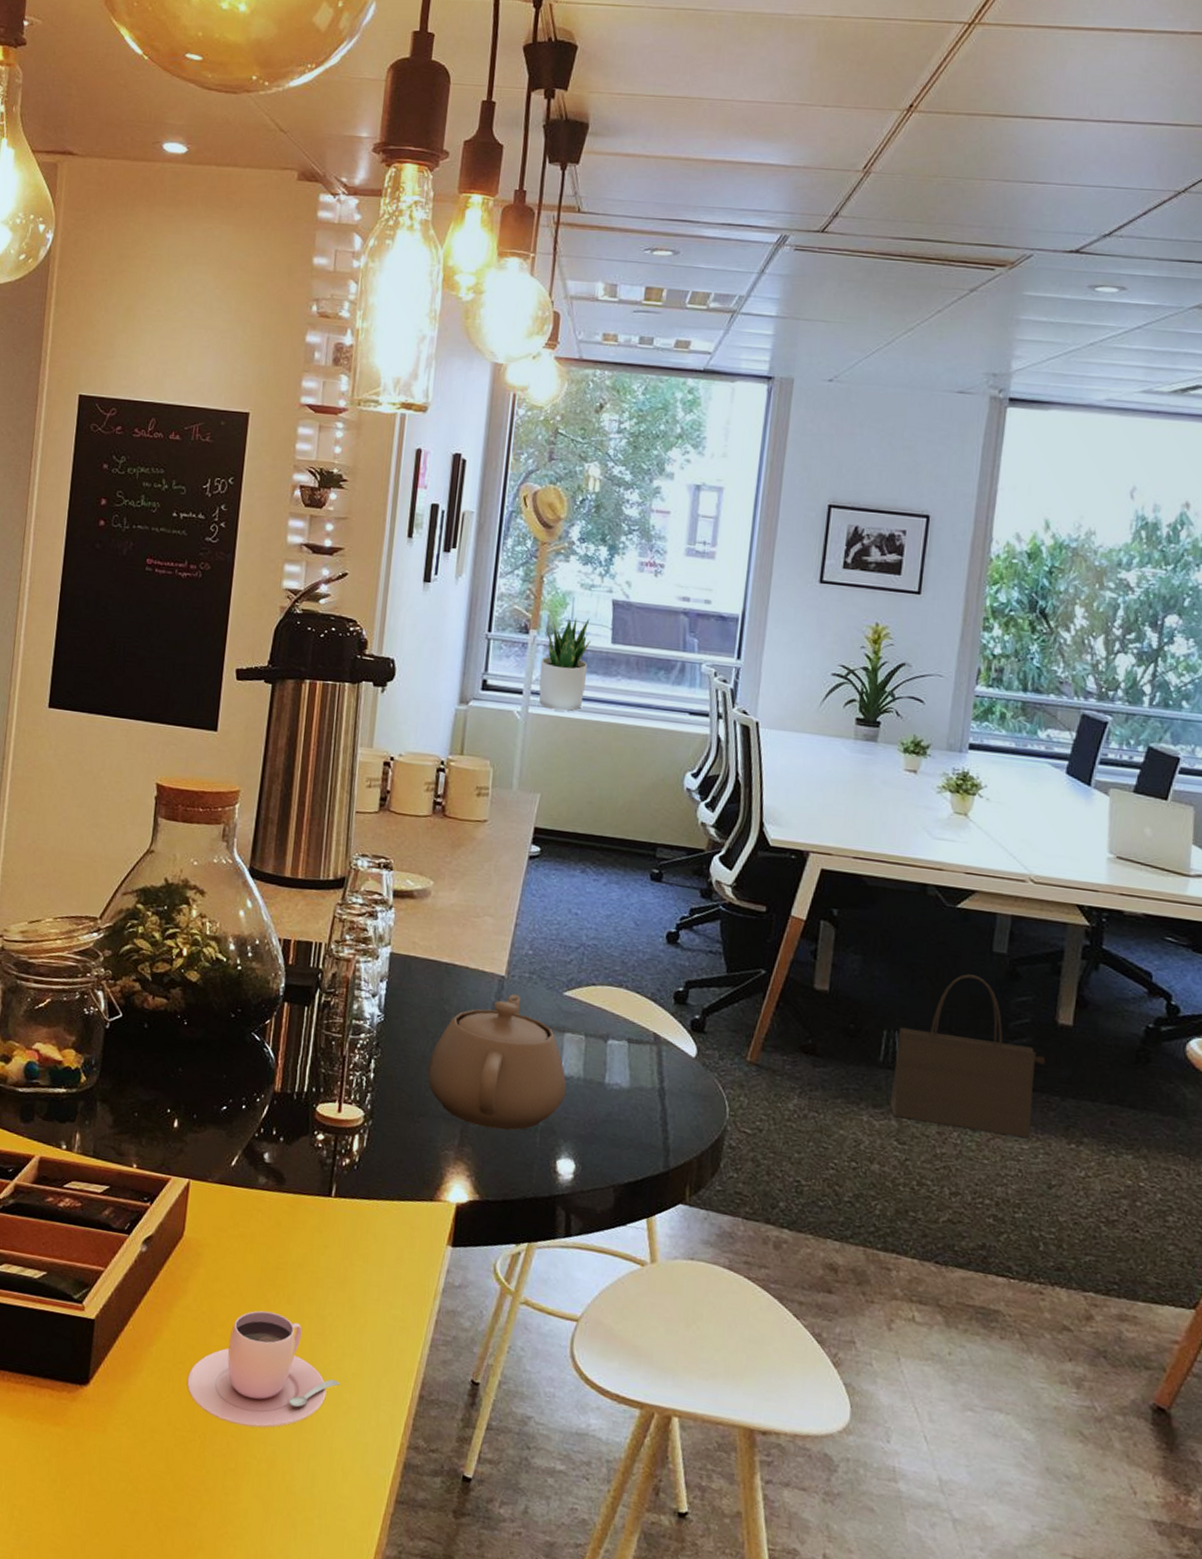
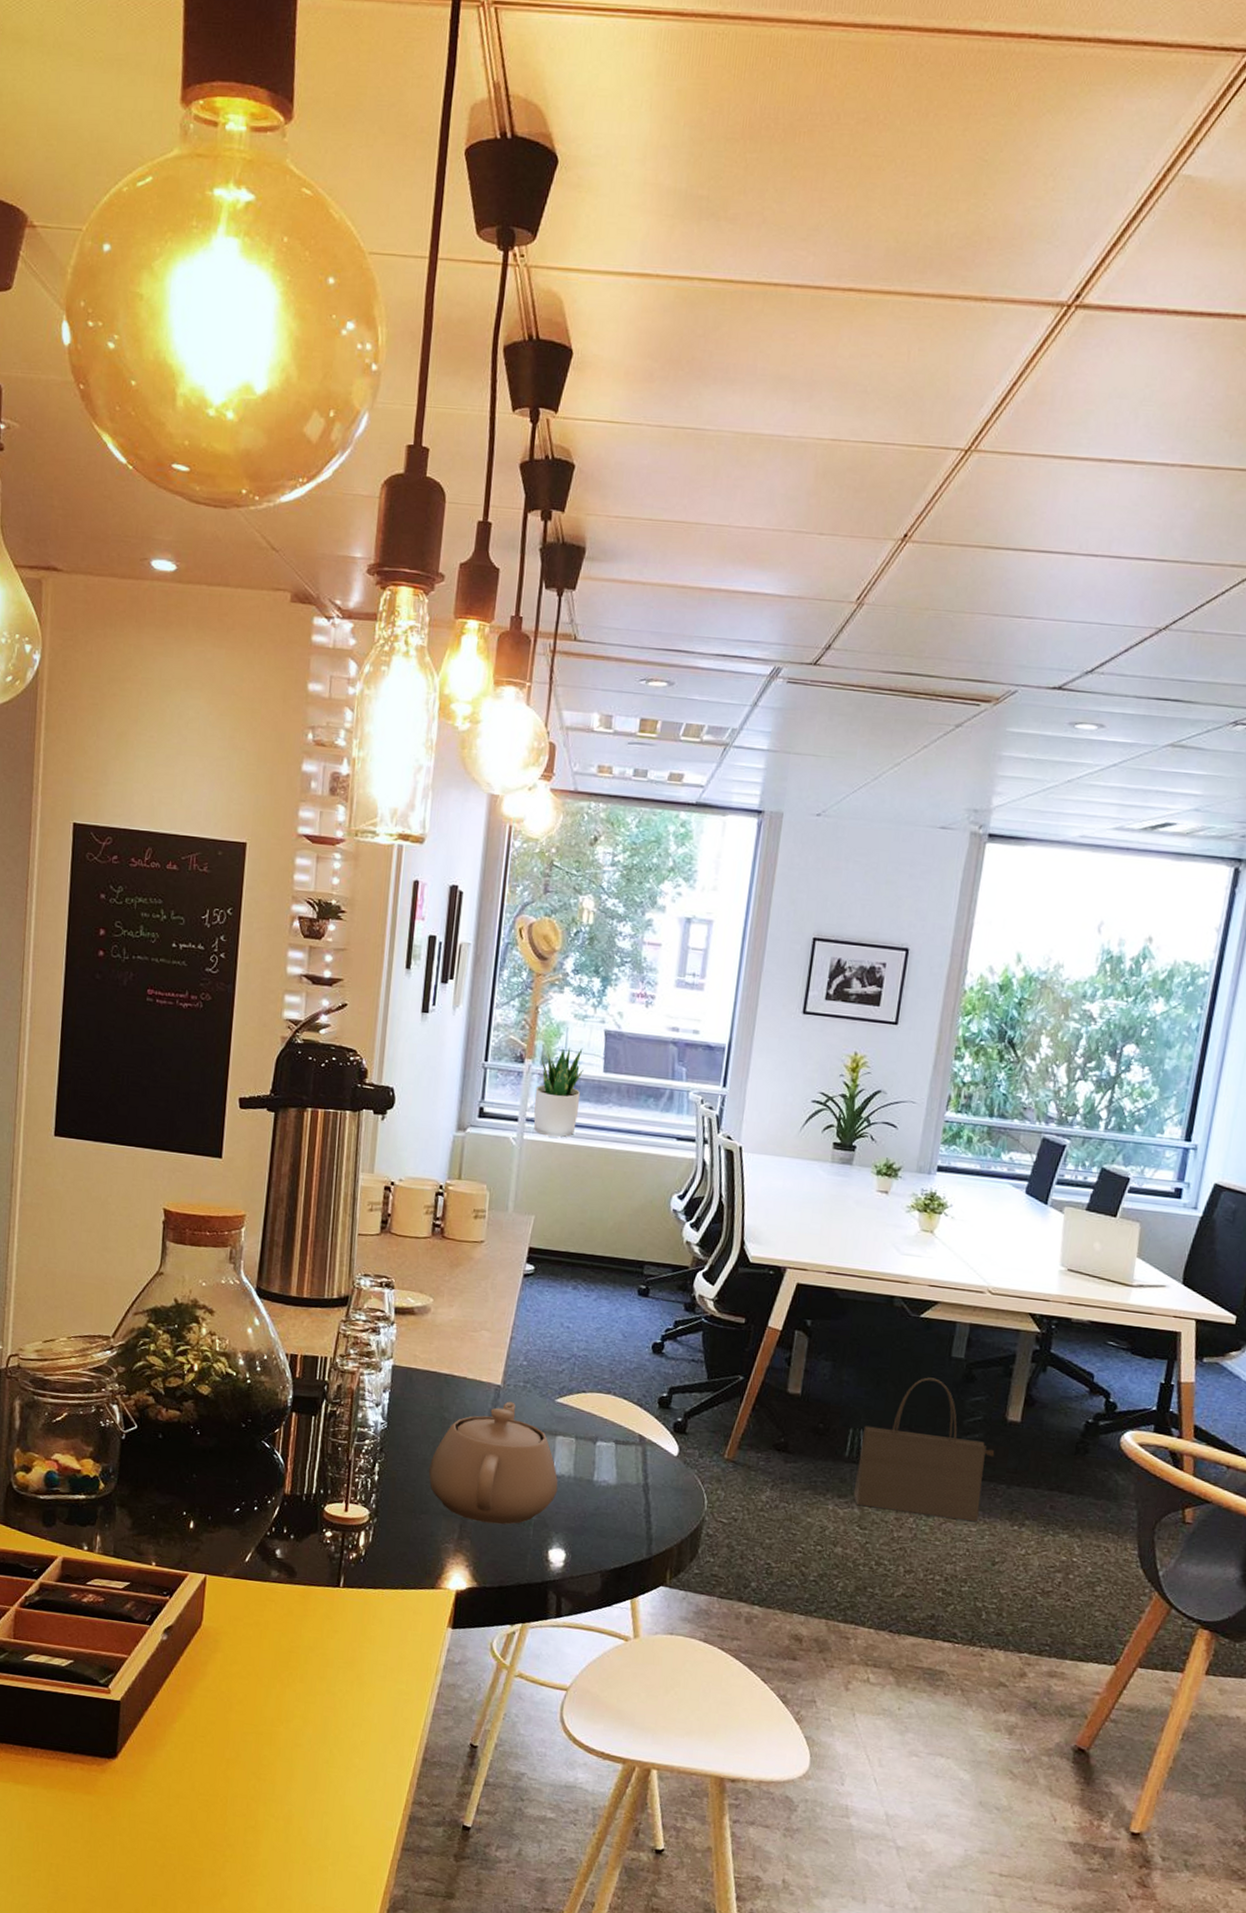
teacup: present [187,1310,341,1428] -> none [208,1689,351,1791]

